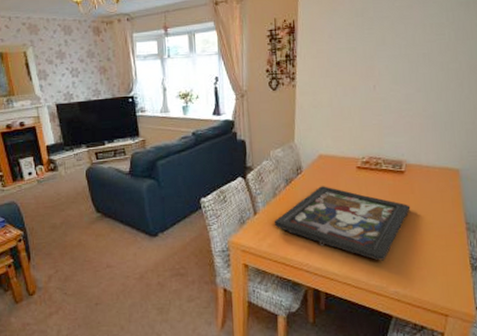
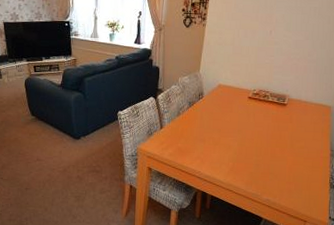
board game: present [274,186,411,261] -> none [176,110,288,174]

